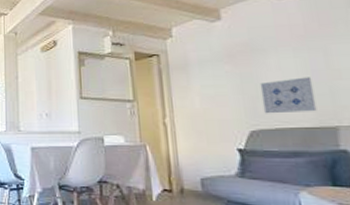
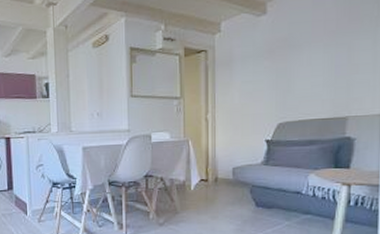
wall art: present [260,77,317,114] -> none [291,72,335,107]

